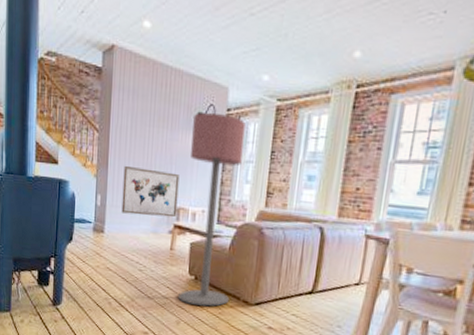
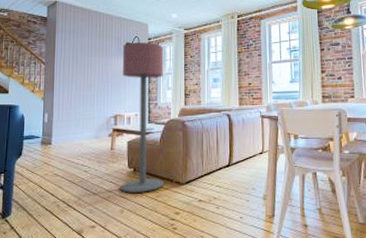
wall art: present [121,165,180,218] -> none [67,87,115,126]

